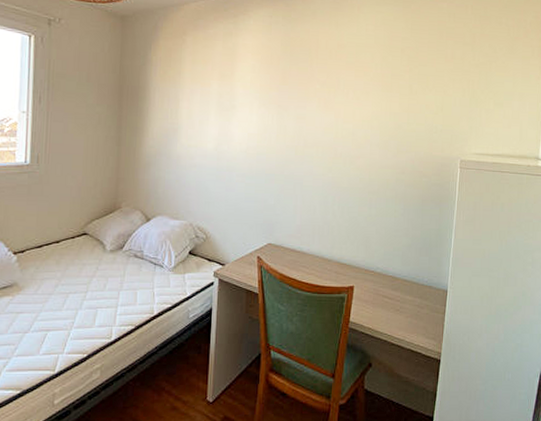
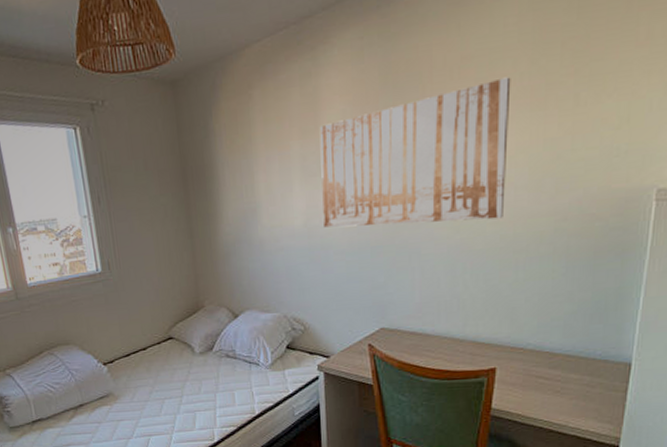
wall art: none [231,64,370,166] -> present [319,77,511,228]

